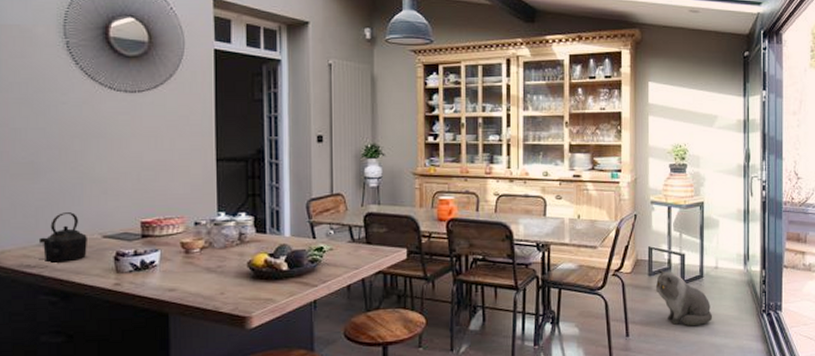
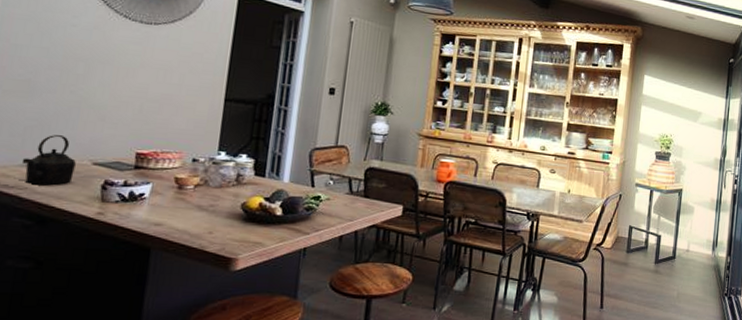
cat: present [655,269,712,327] -> none [631,247,680,304]

